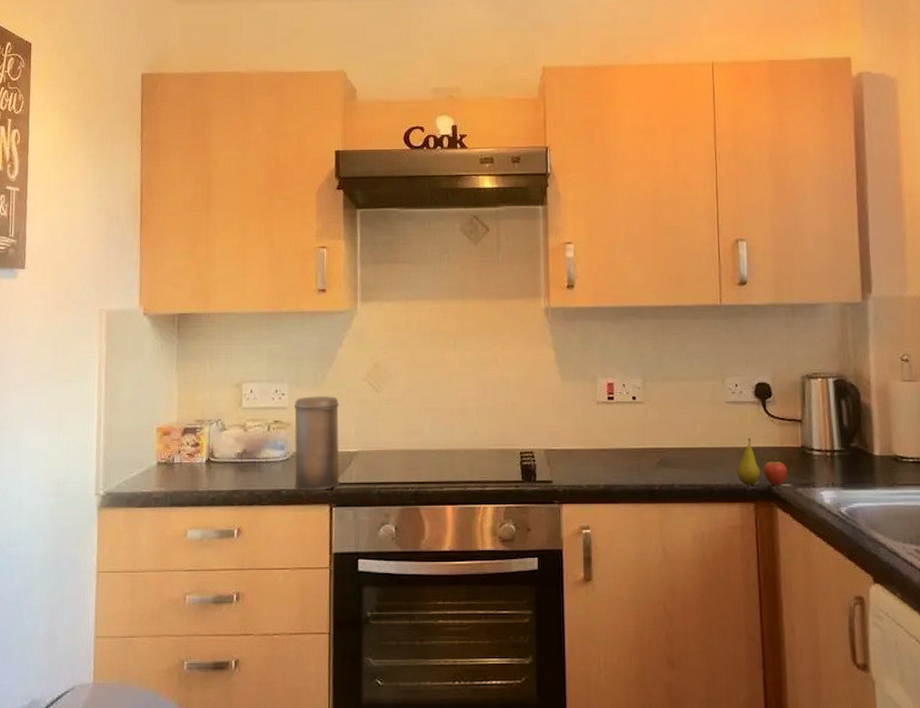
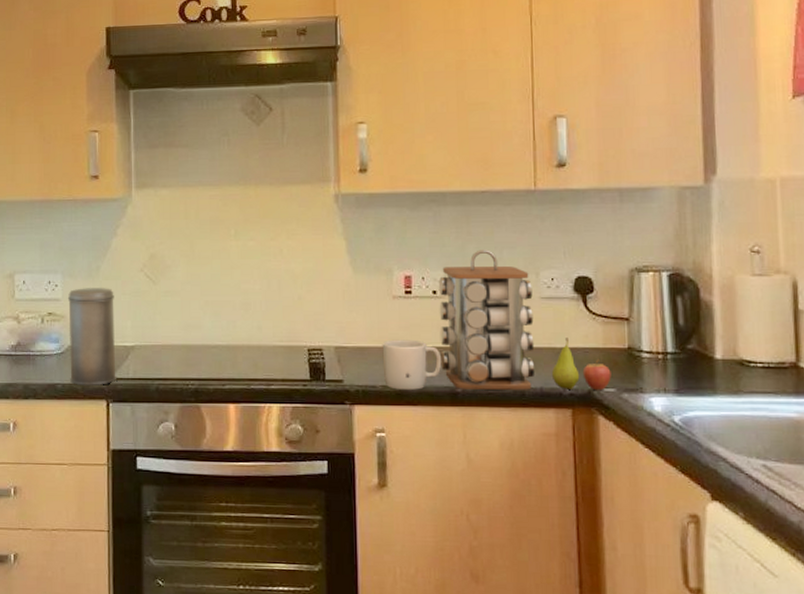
mug: none [587,442,641,489] -> present [382,339,442,390]
spice rack: none [637,359,722,488] -> present [438,250,535,391]

